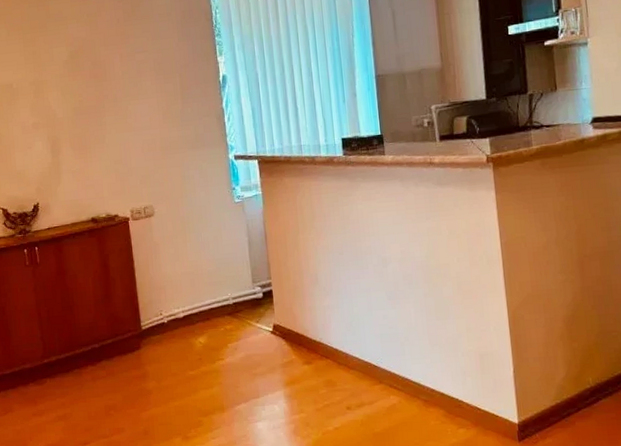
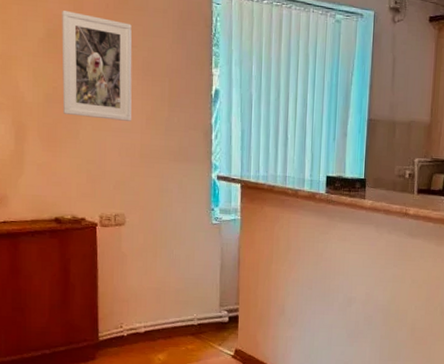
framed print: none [80,32,149,123] -> present [62,11,132,121]

